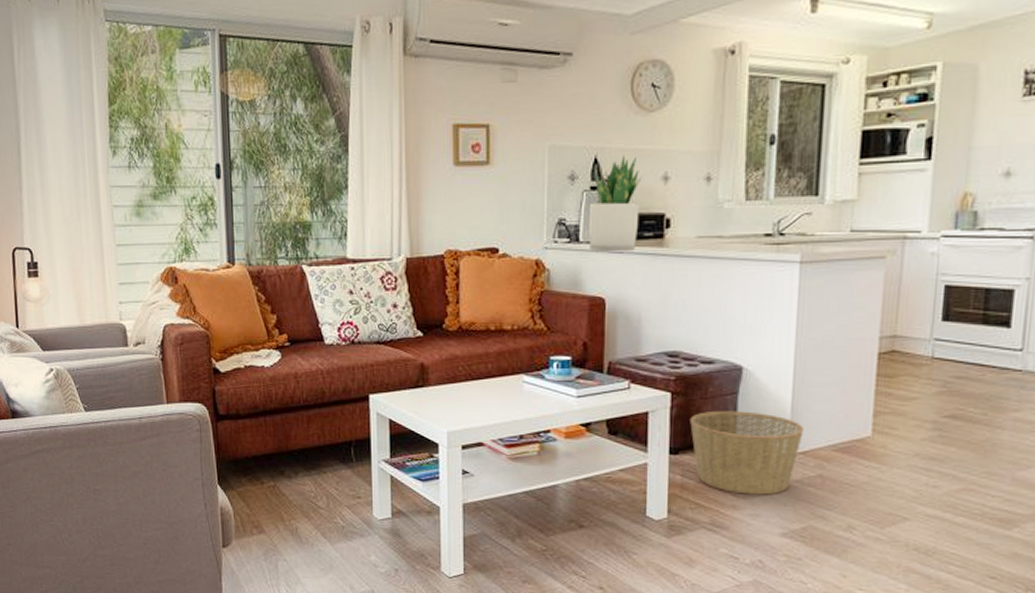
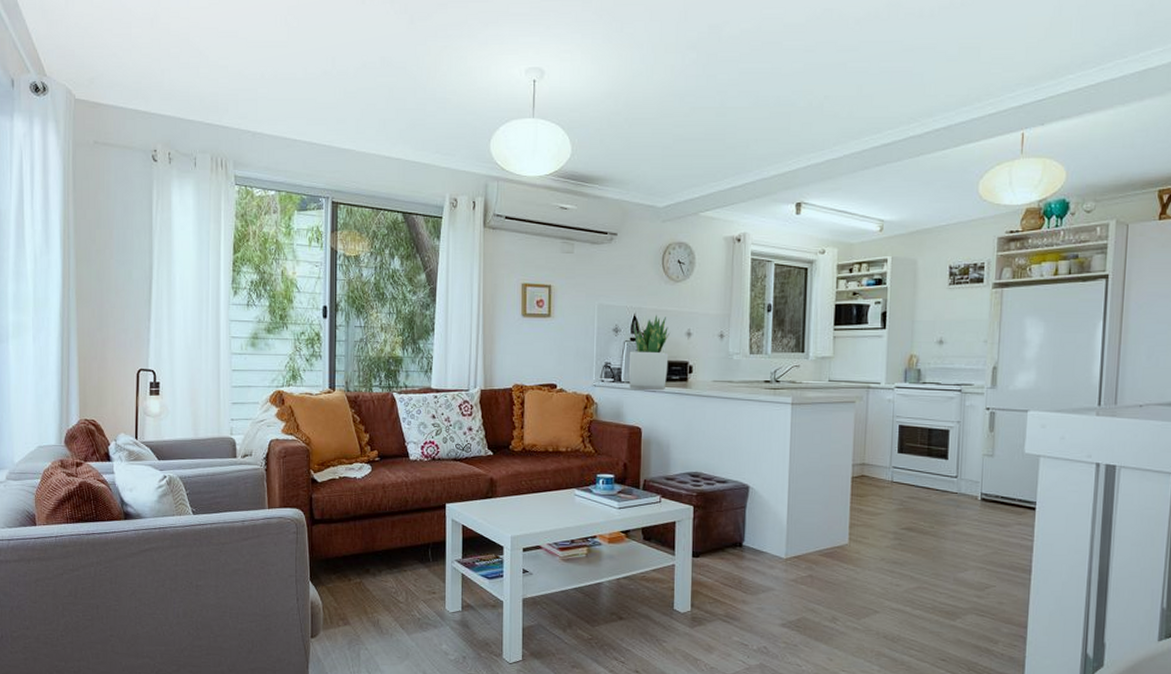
basket: present [690,410,804,495] -> none [708,521,797,592]

